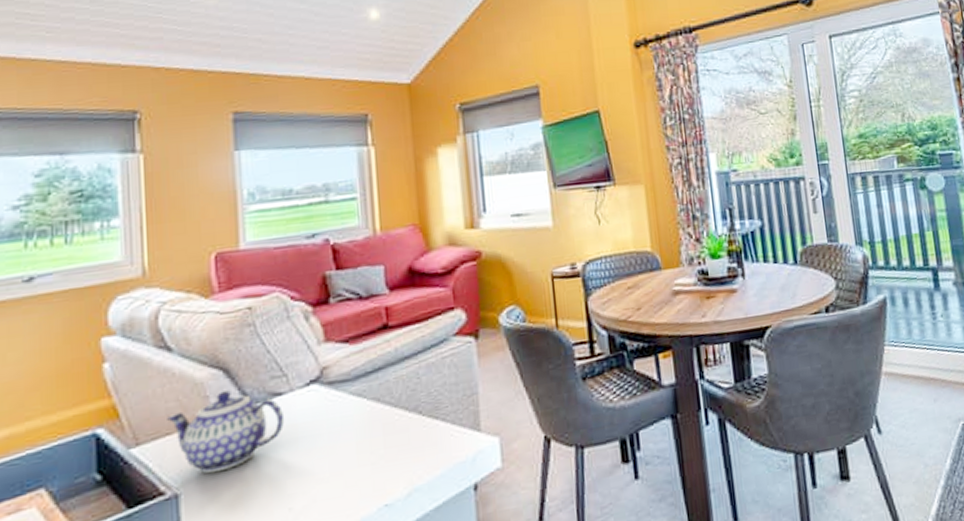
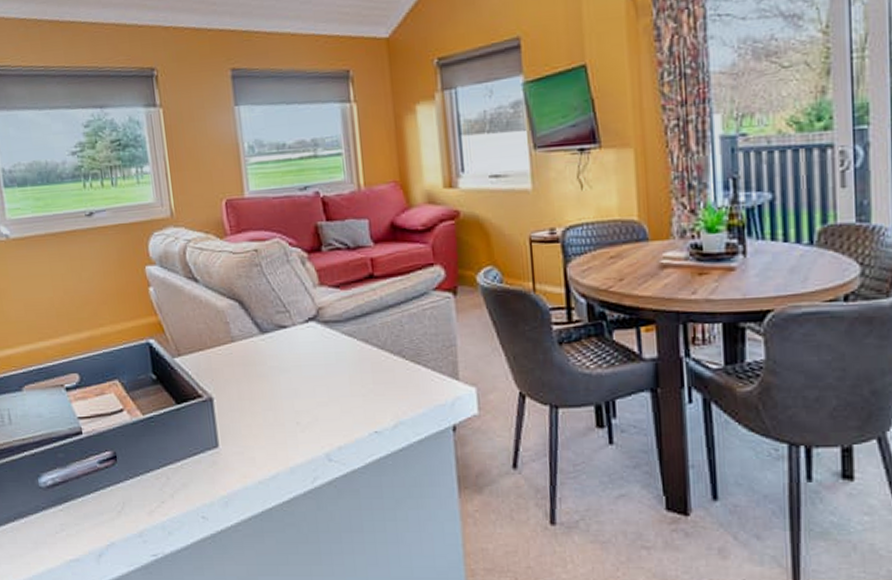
teapot: present [167,390,285,474] -> none [199,319,290,386]

